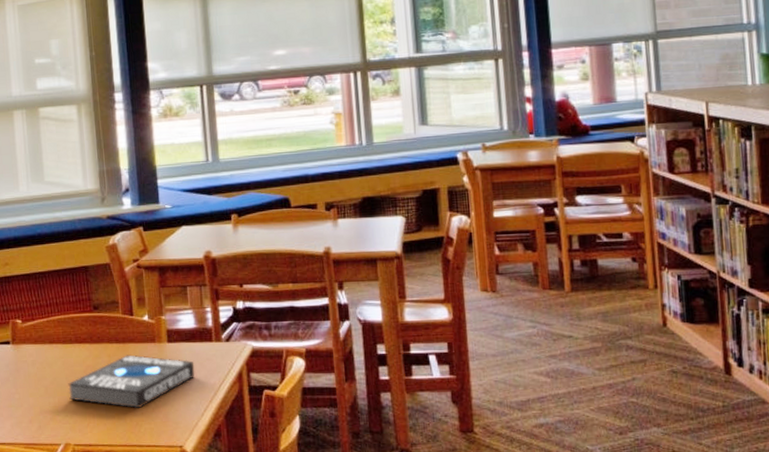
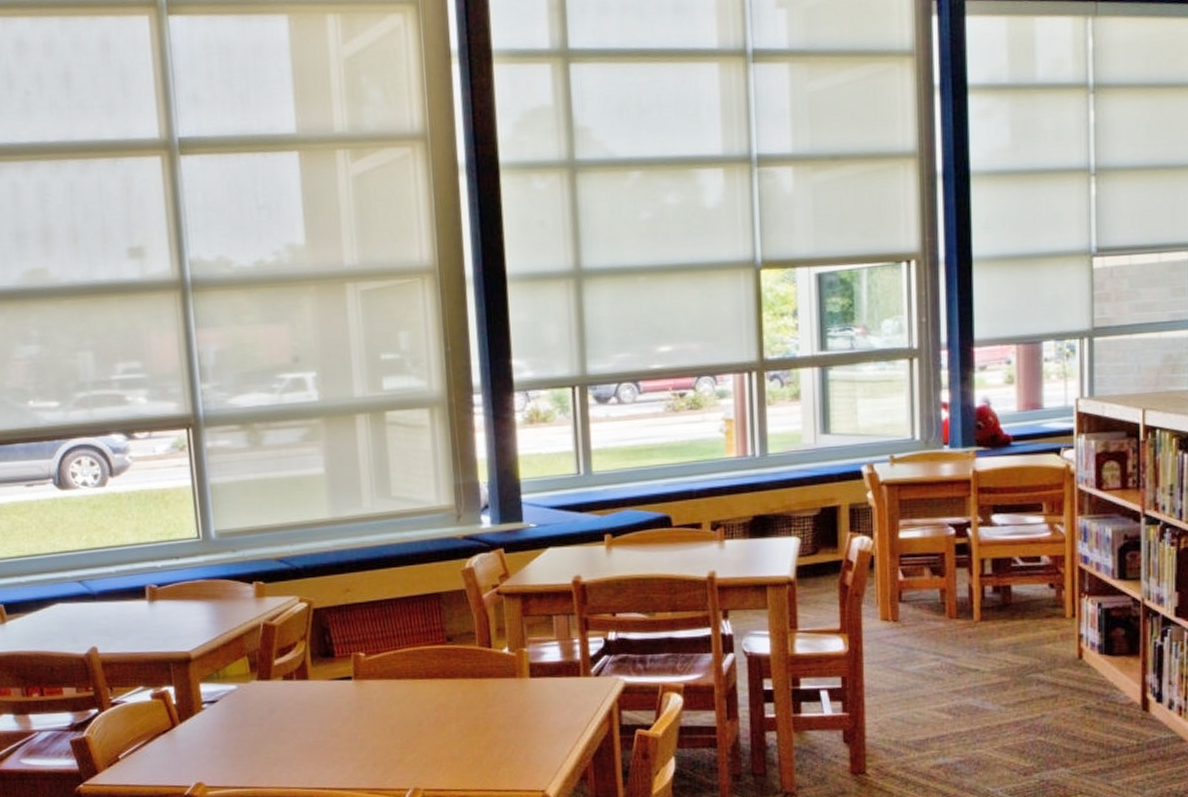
book: present [68,355,195,409] -> none [417,691,560,751]

